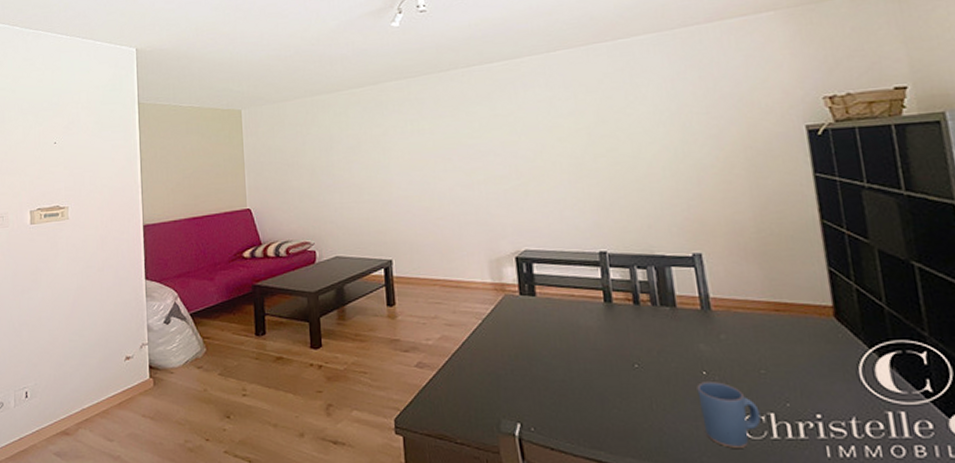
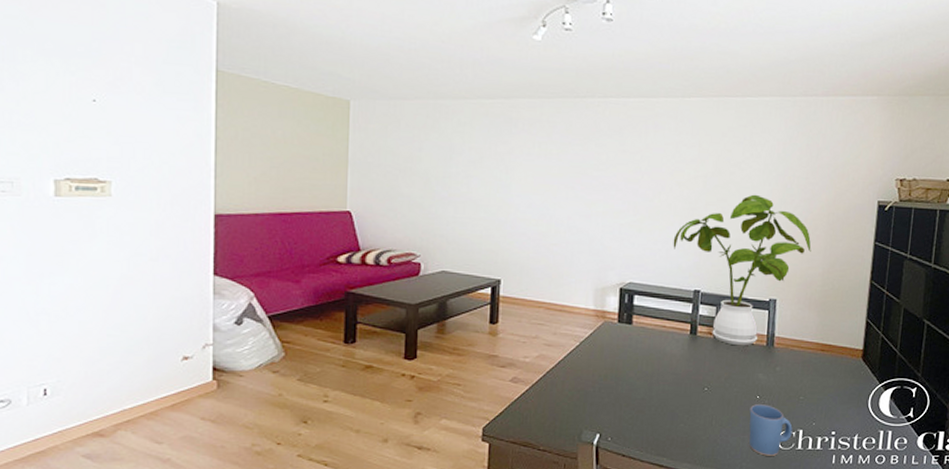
house plant: none [565,138,733,312] -> present [673,194,811,346]

